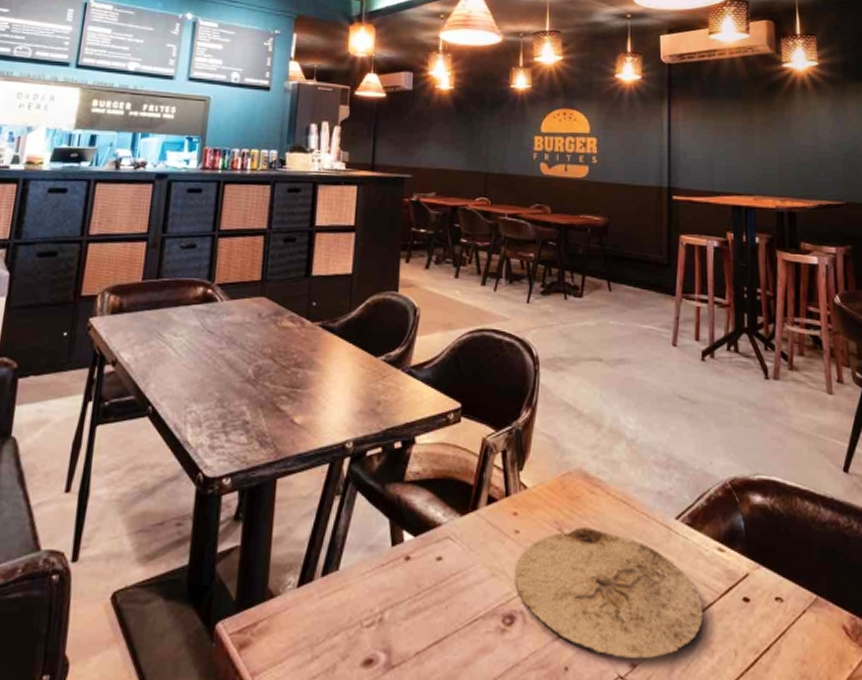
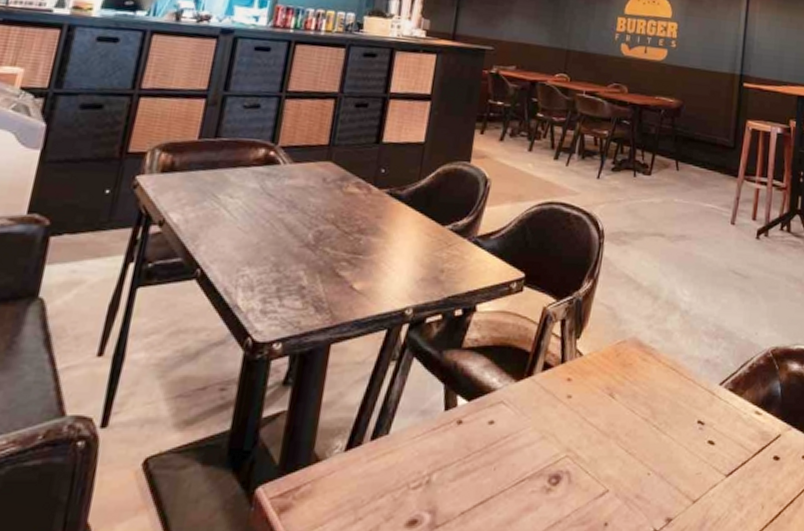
plate: present [514,528,704,658] -> none [563,393,737,513]

